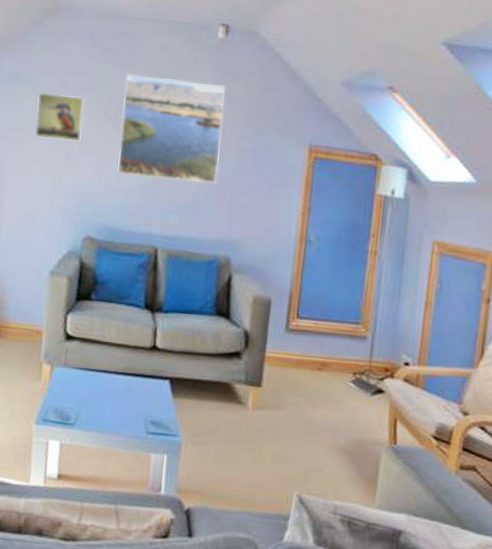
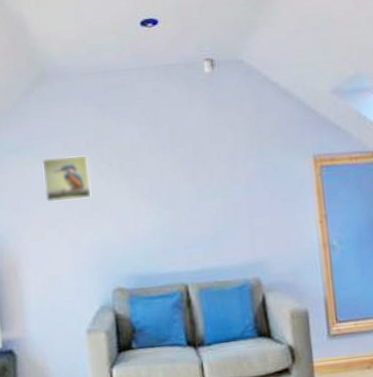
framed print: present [117,74,225,184] -> none [124,116,232,222]

